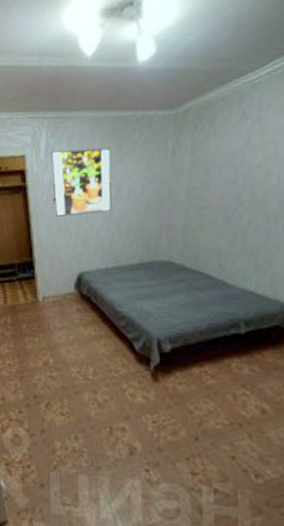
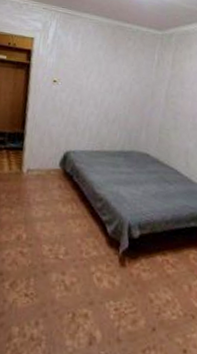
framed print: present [51,148,112,217] -> none [53,40,108,101]

